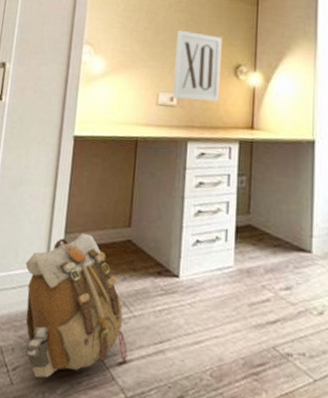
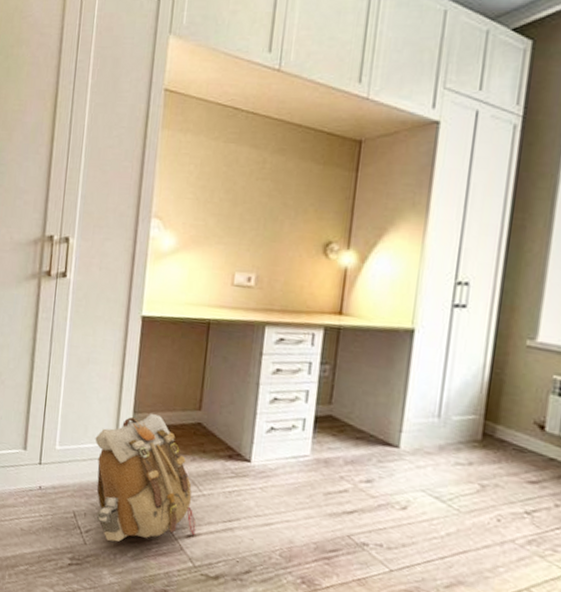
wall art: present [172,29,222,102] -> none [250,201,311,284]

